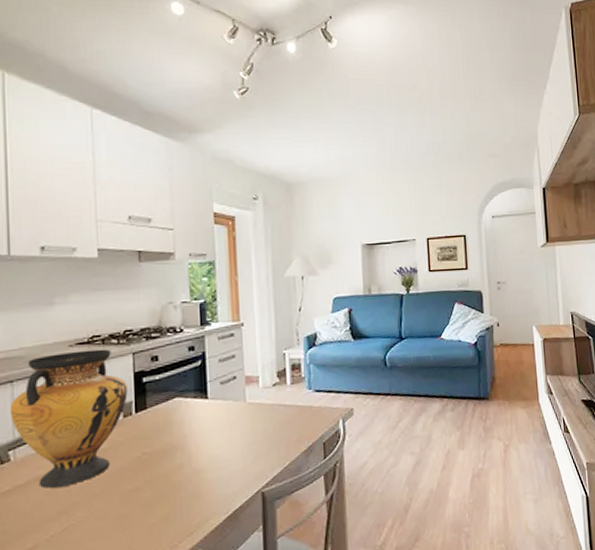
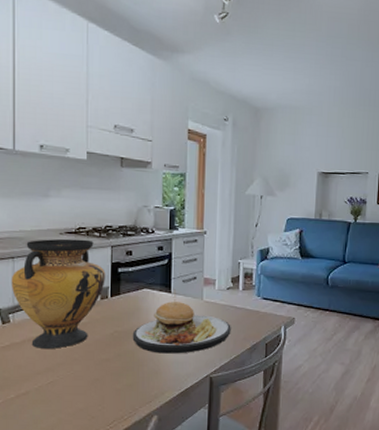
plate: none [164,394,282,473] -> present [132,289,231,354]

